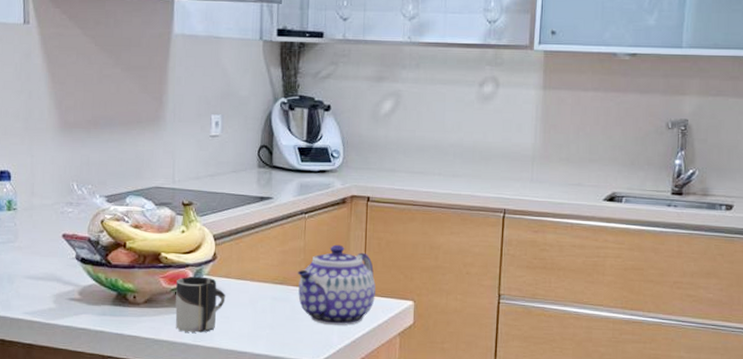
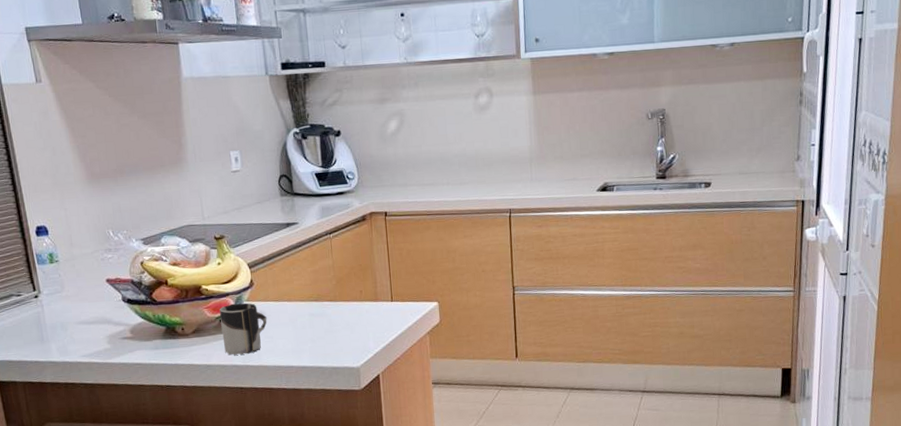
teapot: present [297,244,376,326] -> none [329,258,403,333]

